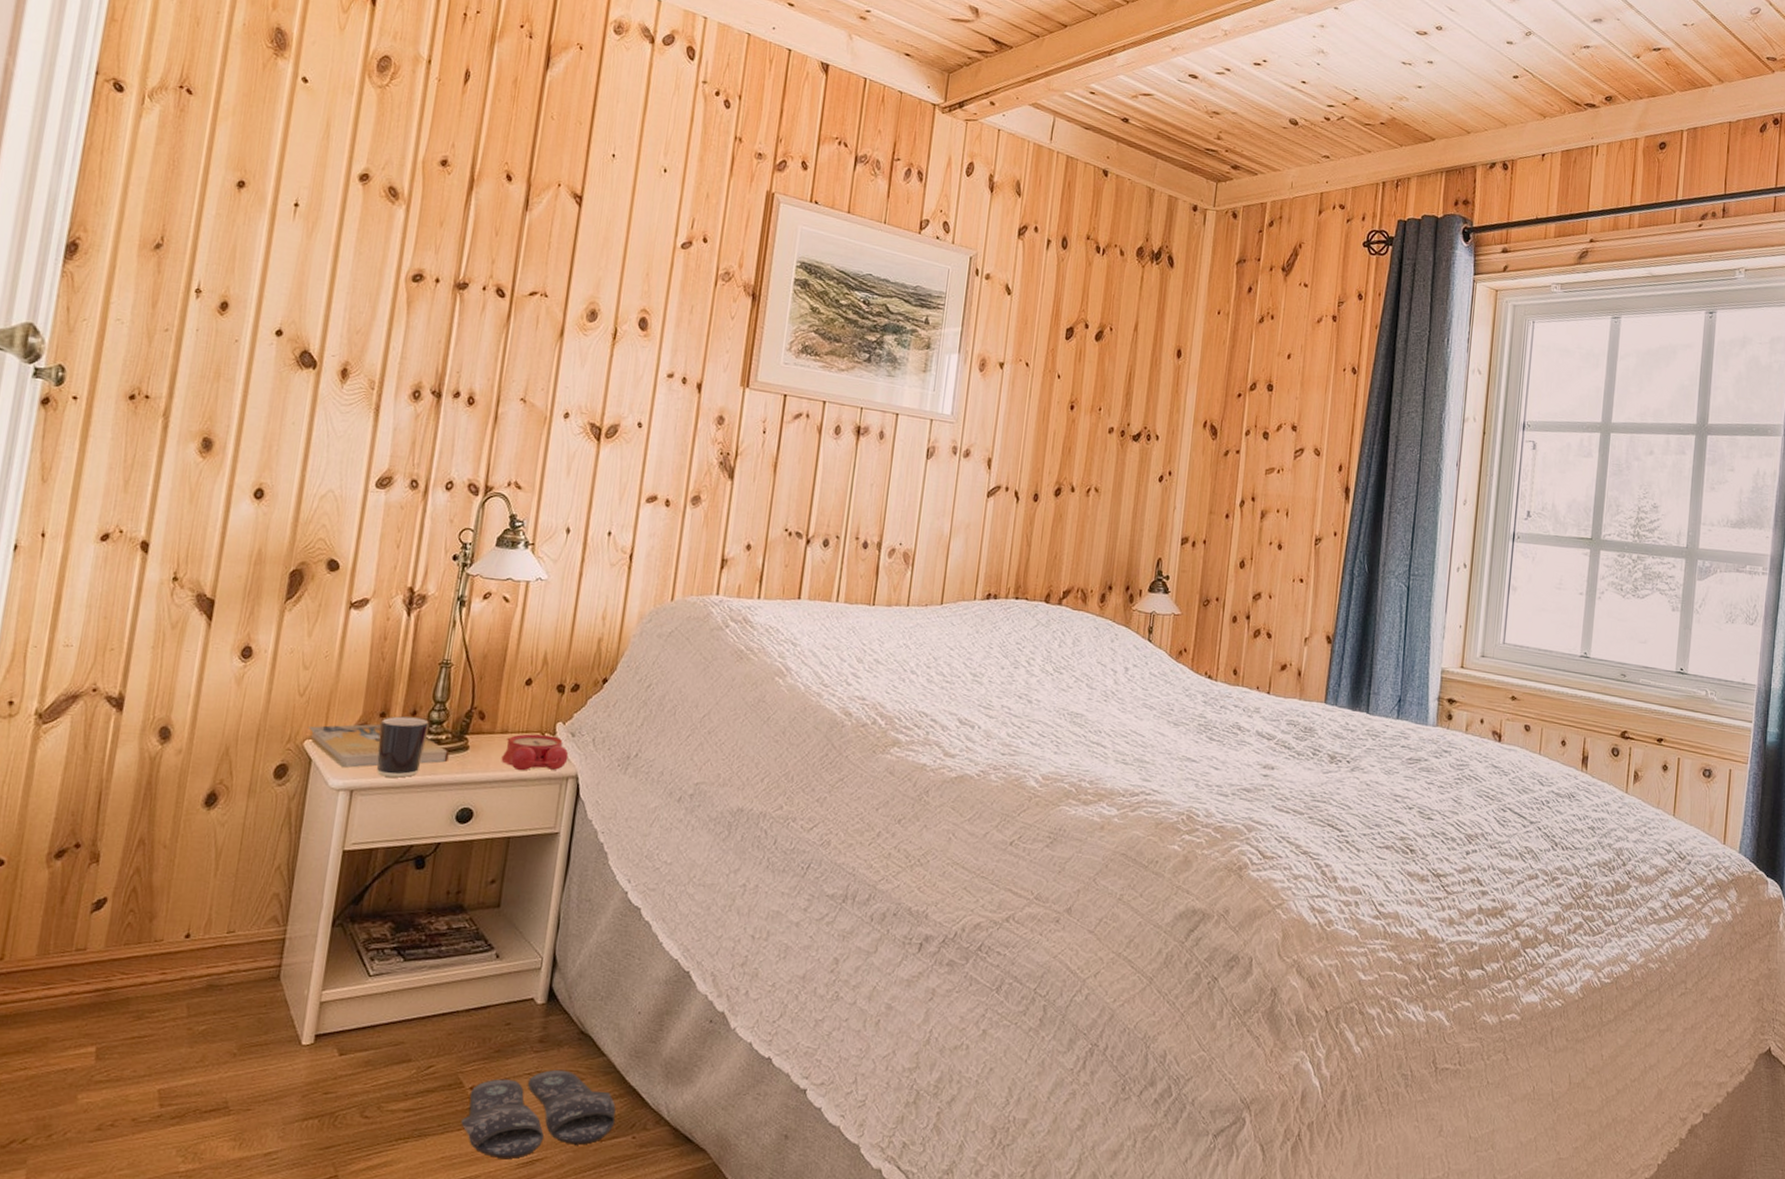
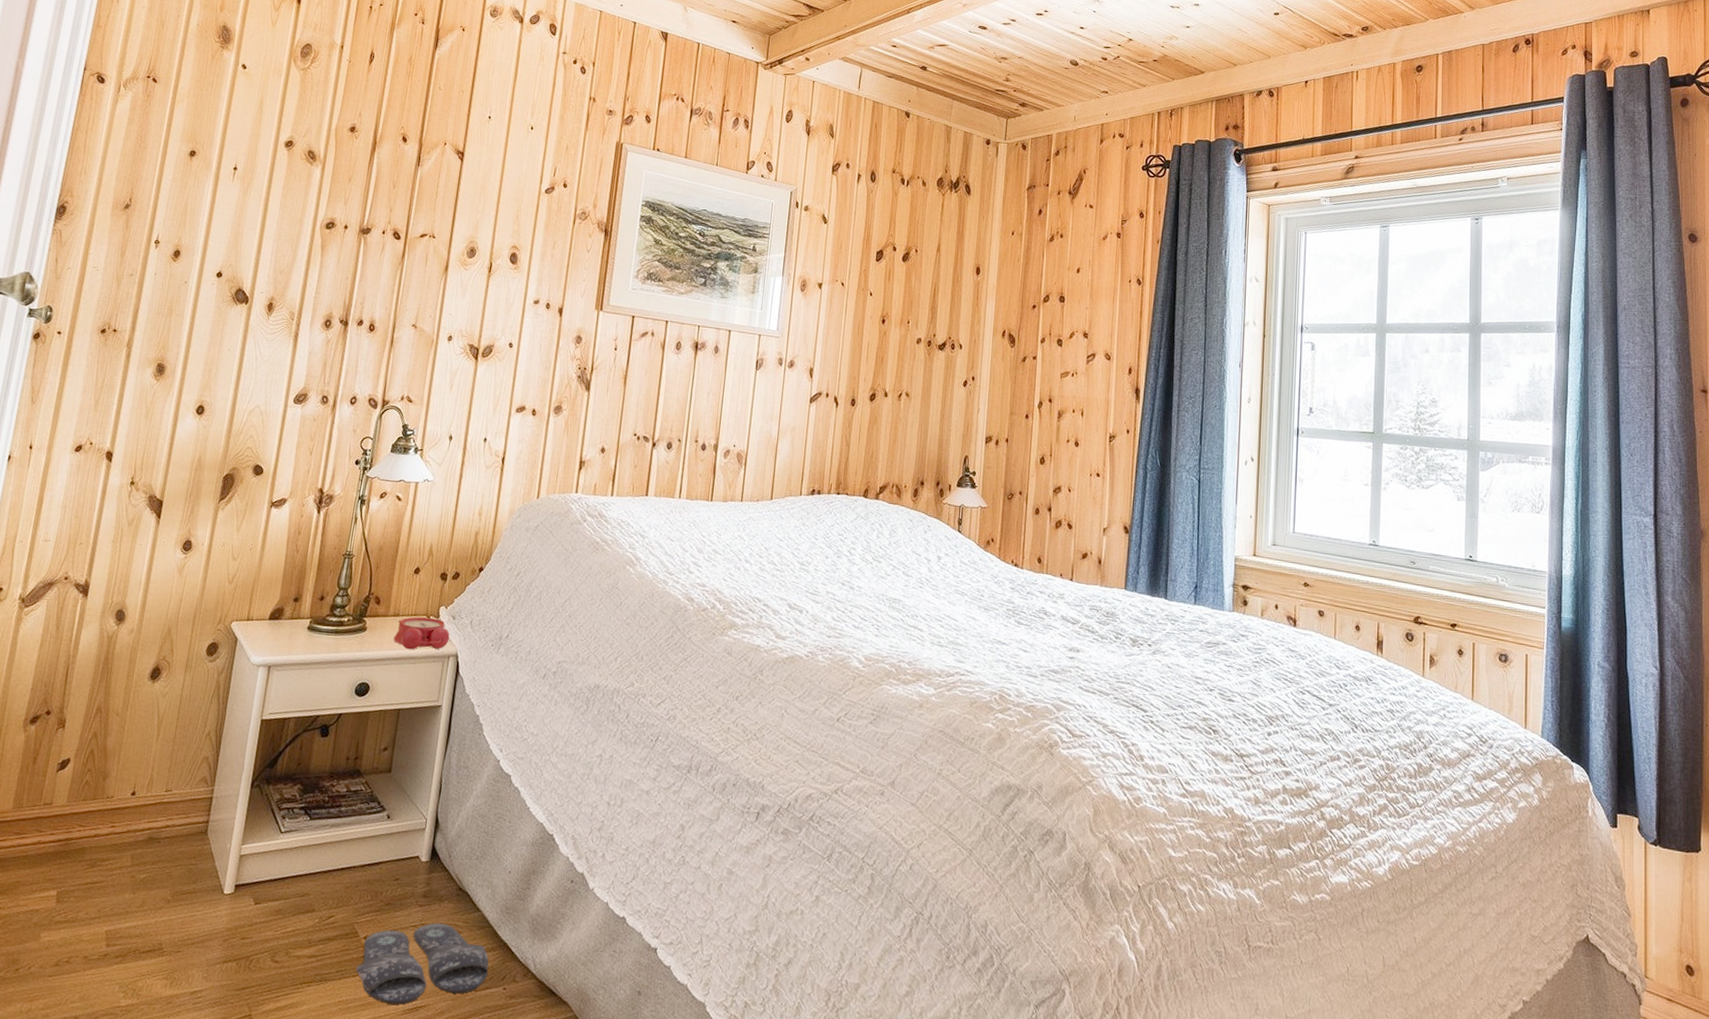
book: present [307,724,449,768] -> none [234,607,350,647]
mug: present [376,716,430,778] -> none [289,601,335,655]

